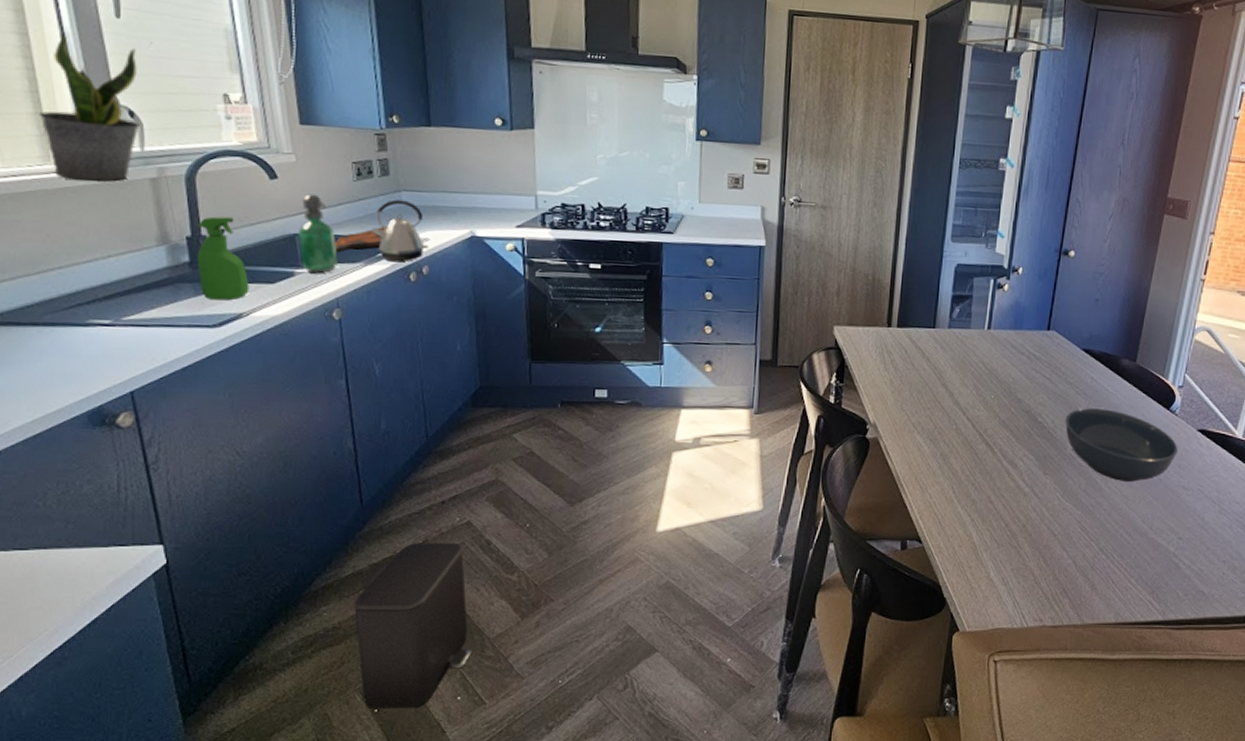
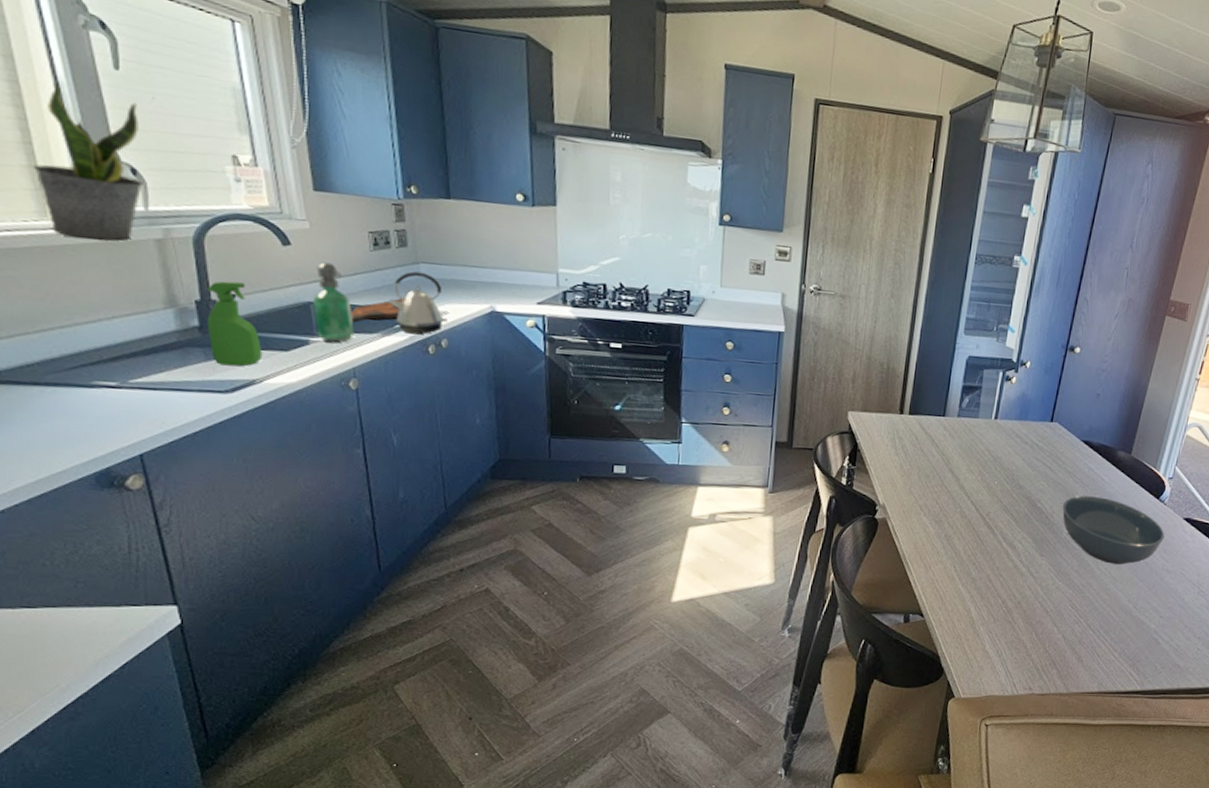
pedal bin: present [353,542,472,708] -> none [371,608,489,763]

